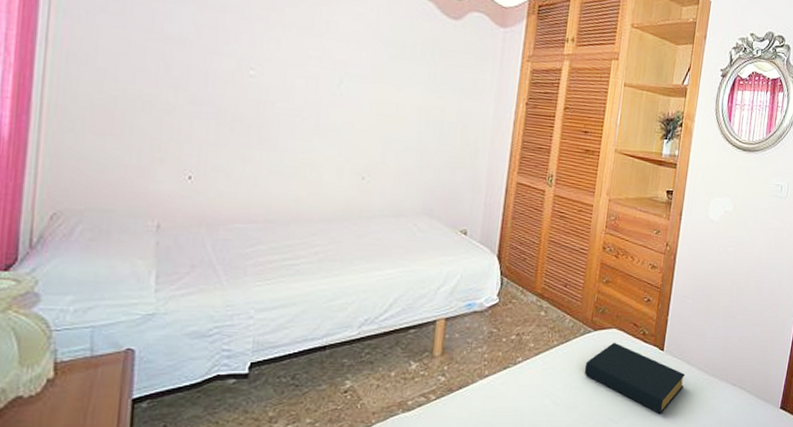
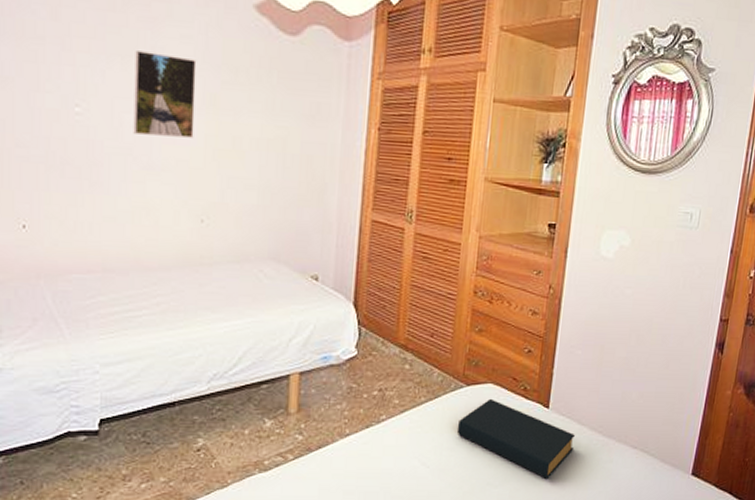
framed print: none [304,23,368,103] -> present [133,51,197,138]

